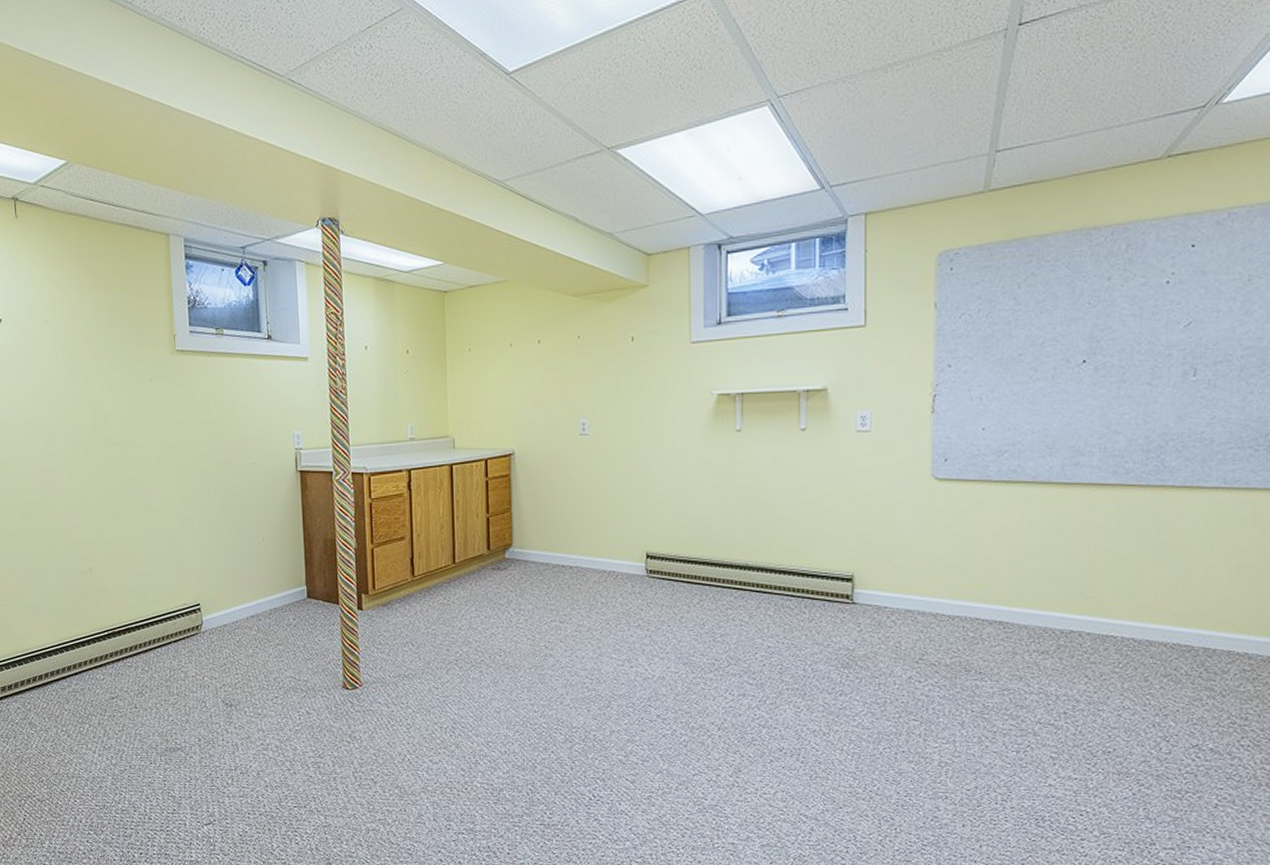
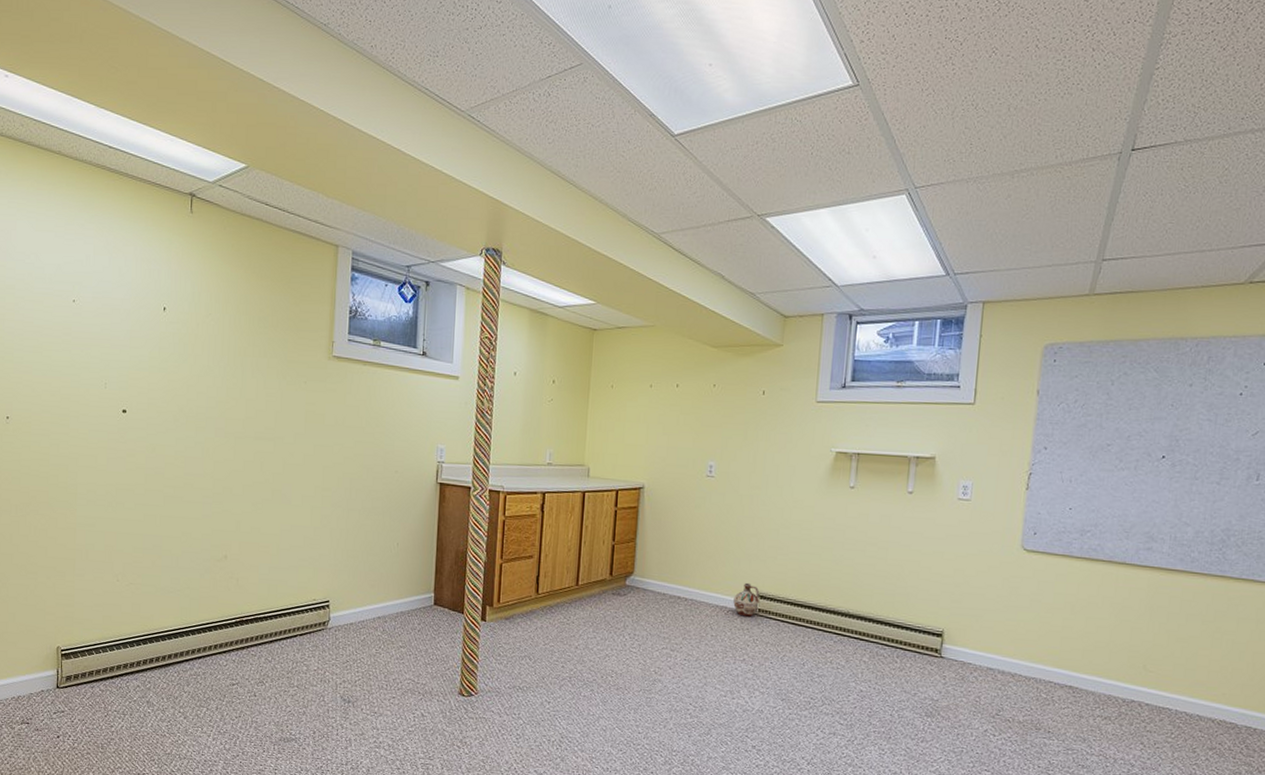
ceramic jug: none [621,543,651,580] -> present [733,582,760,617]

